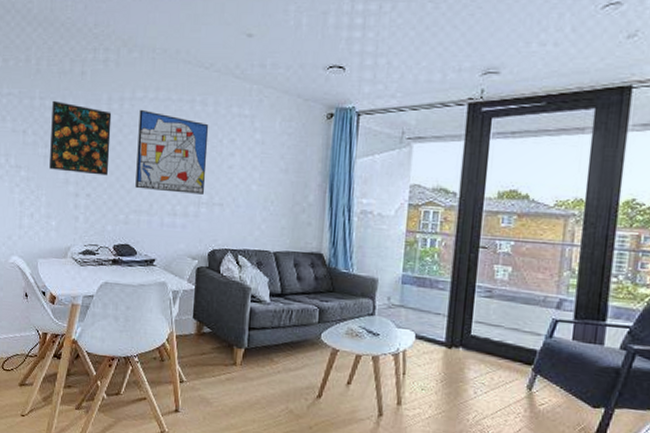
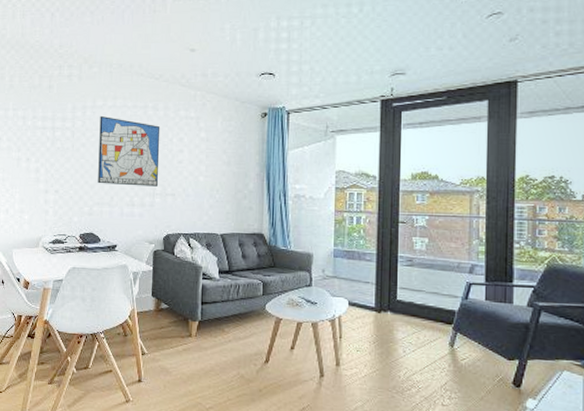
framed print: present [49,100,112,176] -> none [22,111,76,174]

